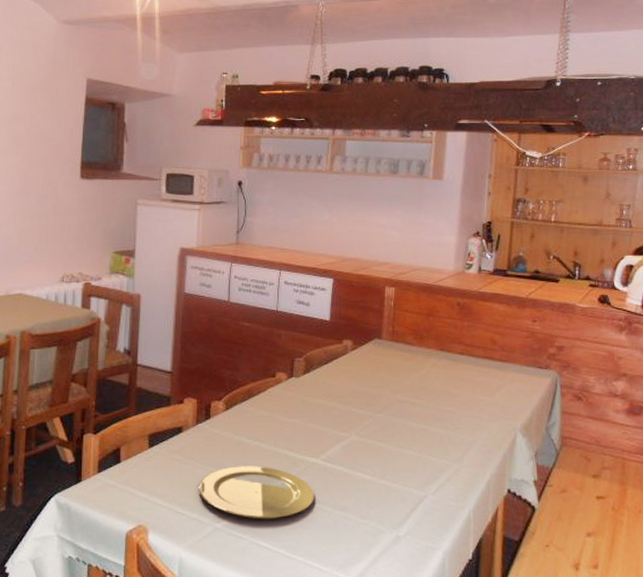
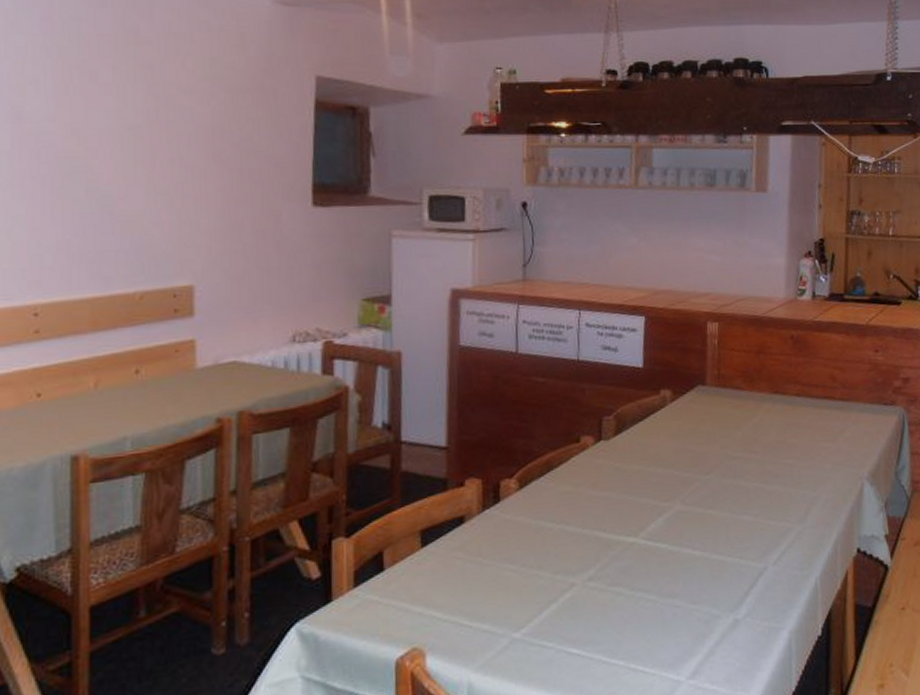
plate: present [198,466,314,519] -> none [489,554,635,621]

